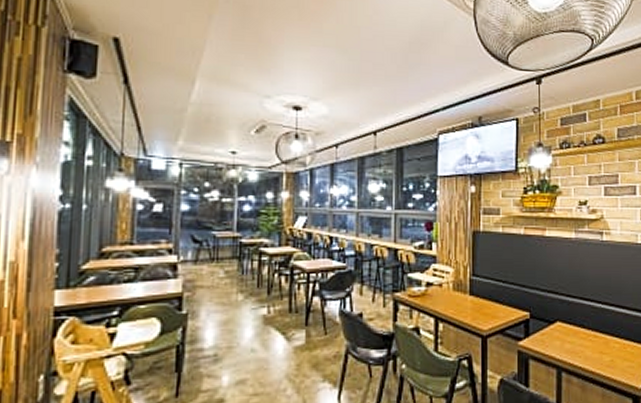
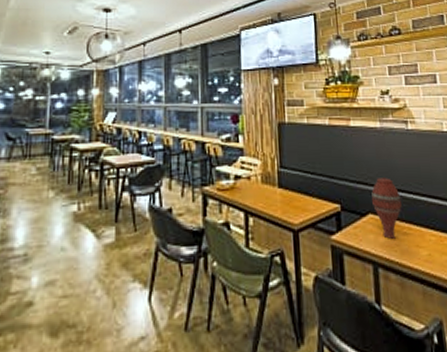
vase: none [561,287,590,346] -> present [371,178,402,239]

